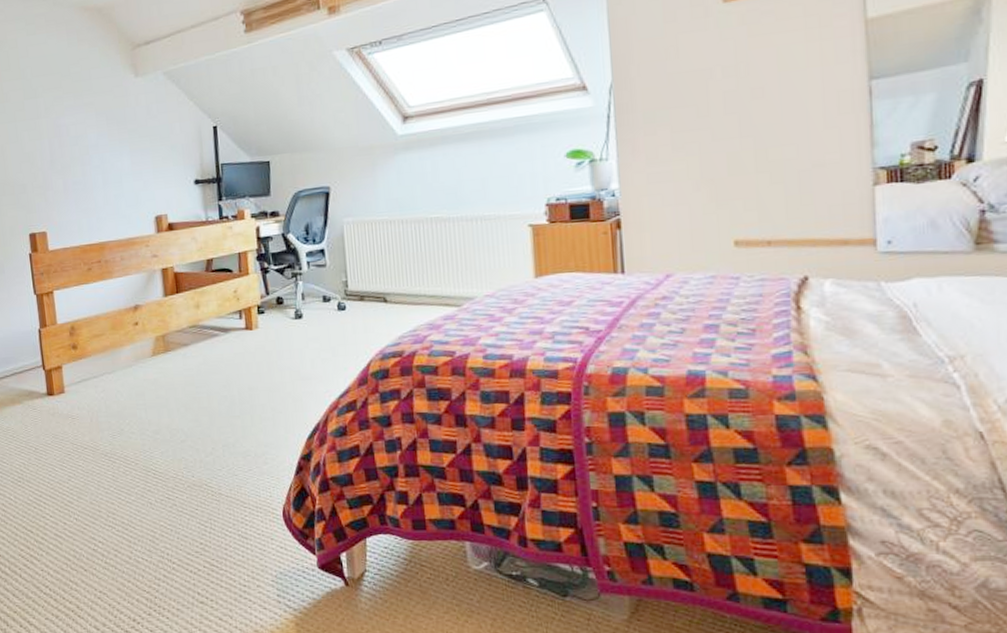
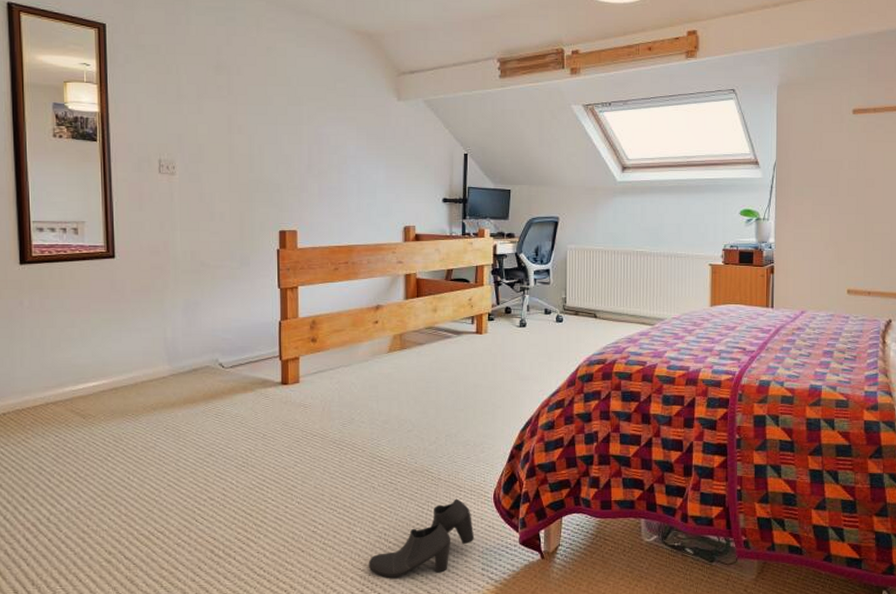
shoe: none [153,516,266,601] -> present [368,498,475,578]

